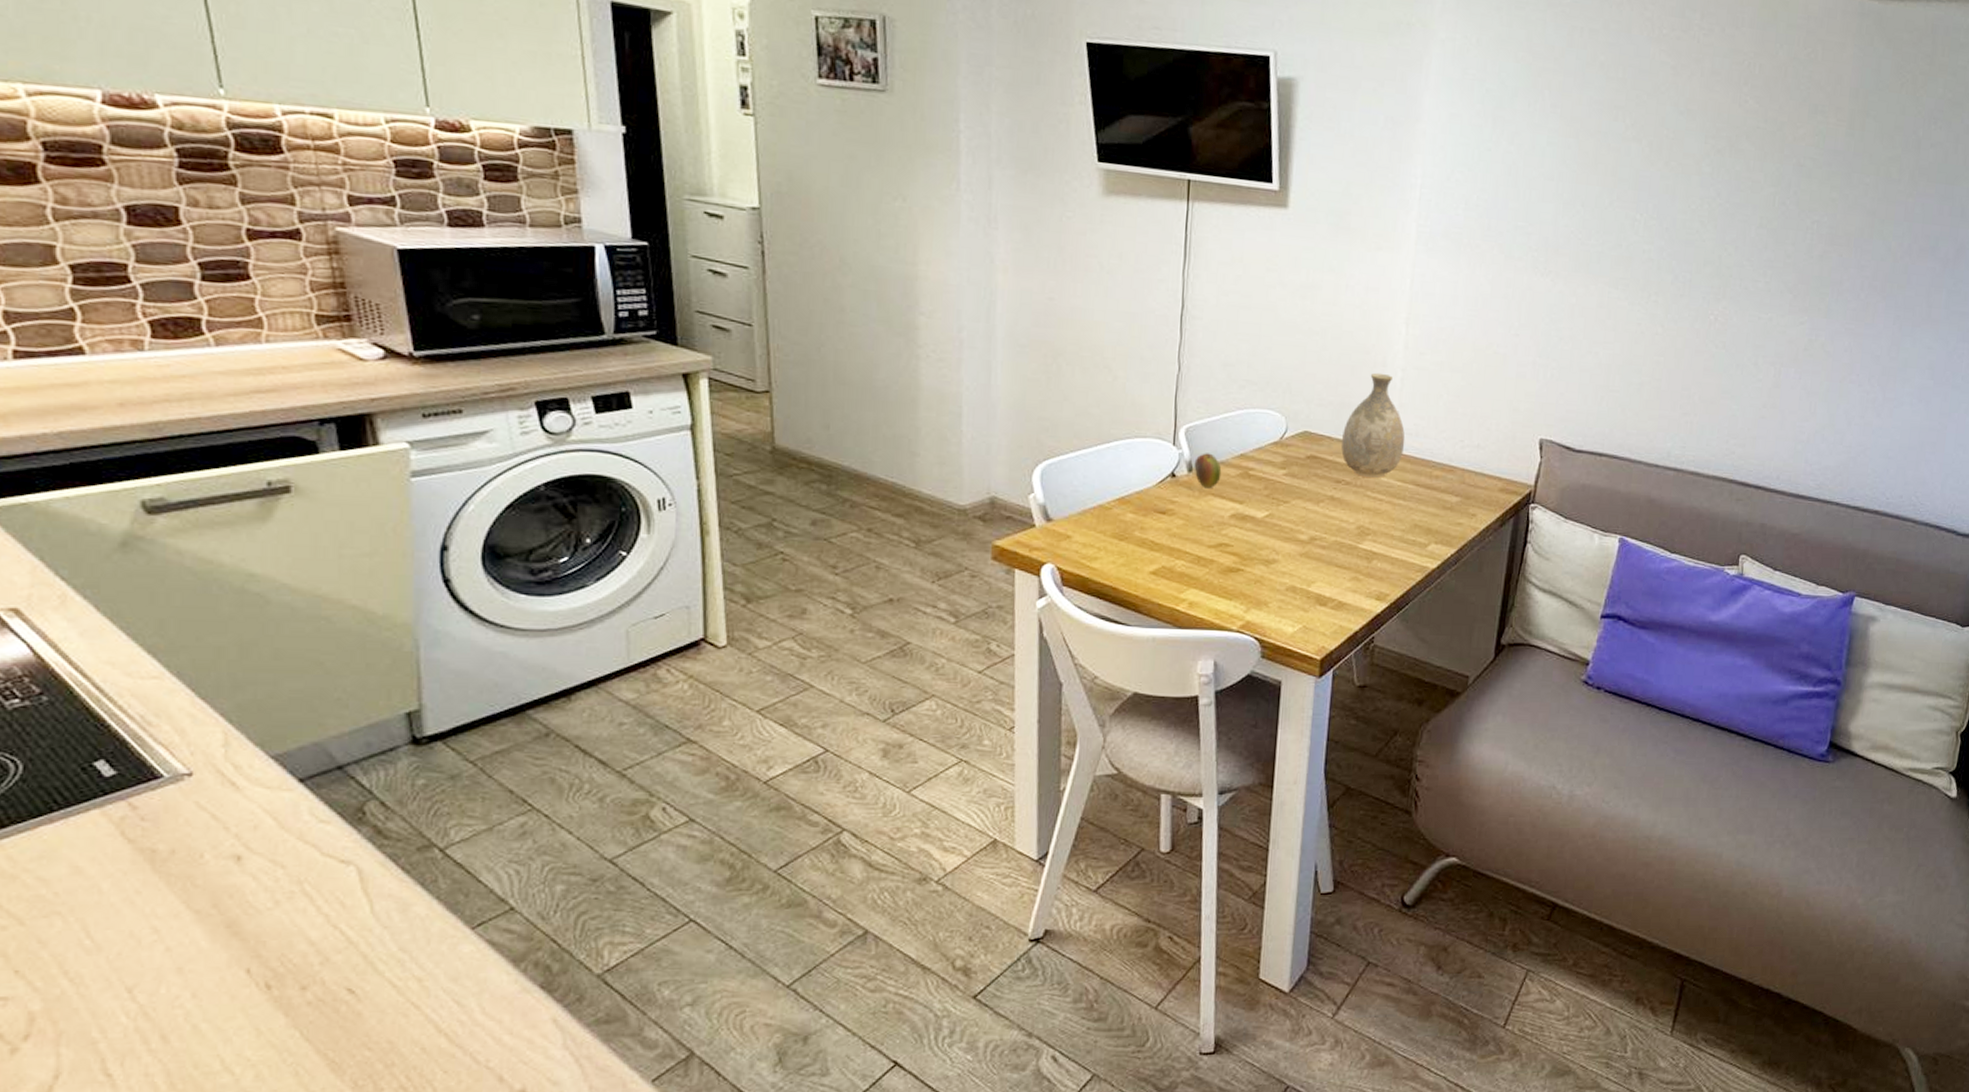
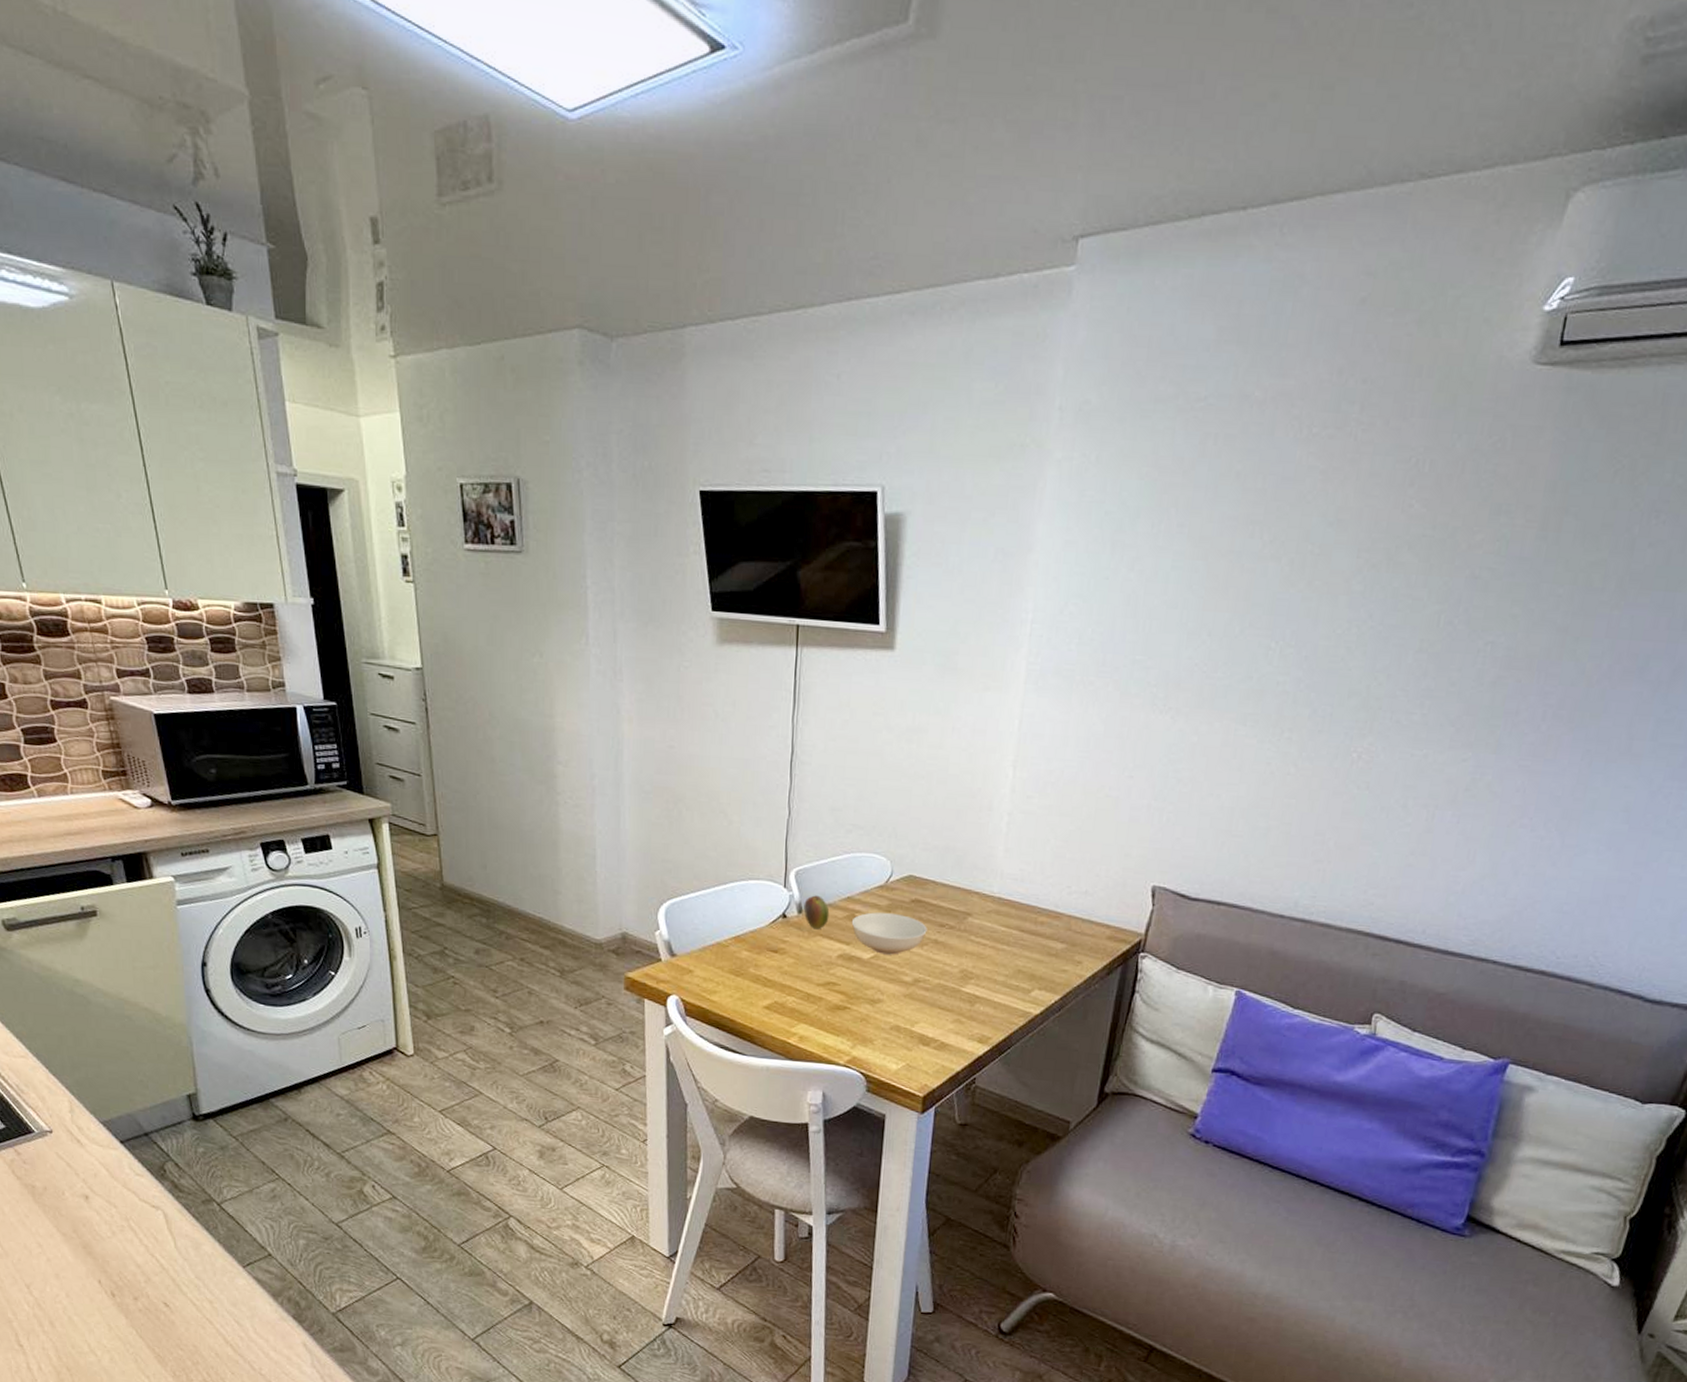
bowl: none [1244,469,1323,513] -> present [851,912,927,955]
vase: present [1341,372,1406,479] -> none [946,817,1011,924]

